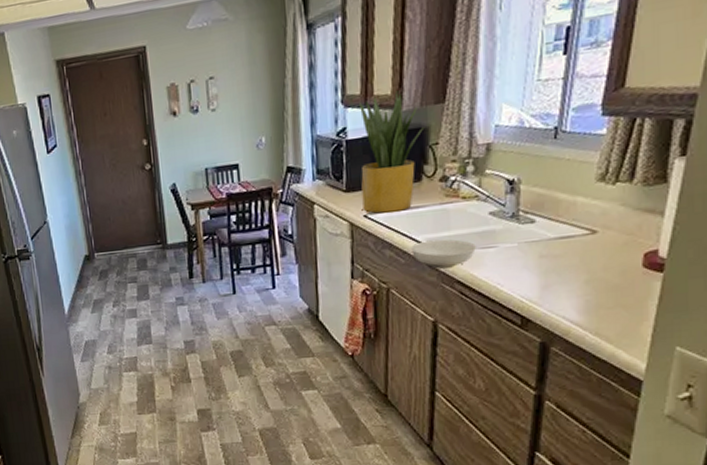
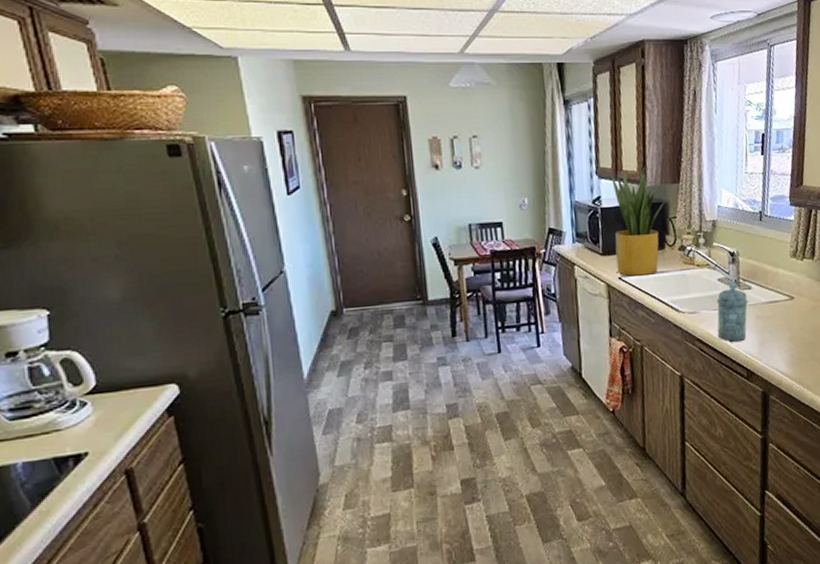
bowl: present [411,239,476,270] -> none [659,301,710,329]
canister: none [484,214,530,285] -> present [716,281,749,342]

